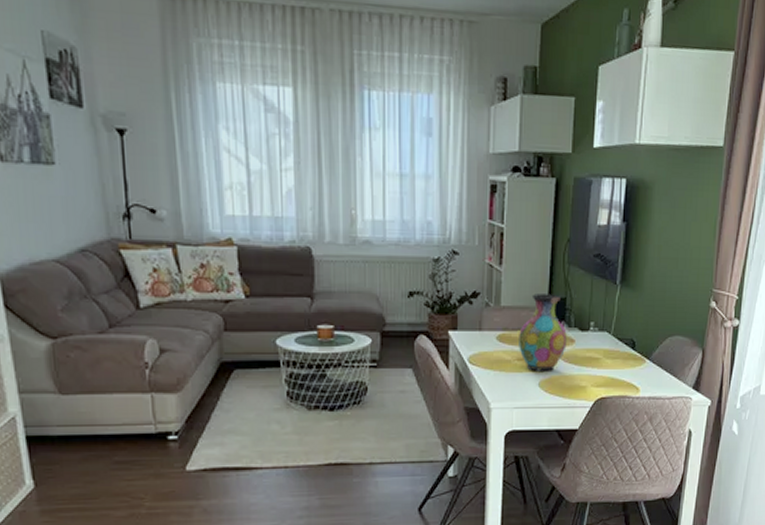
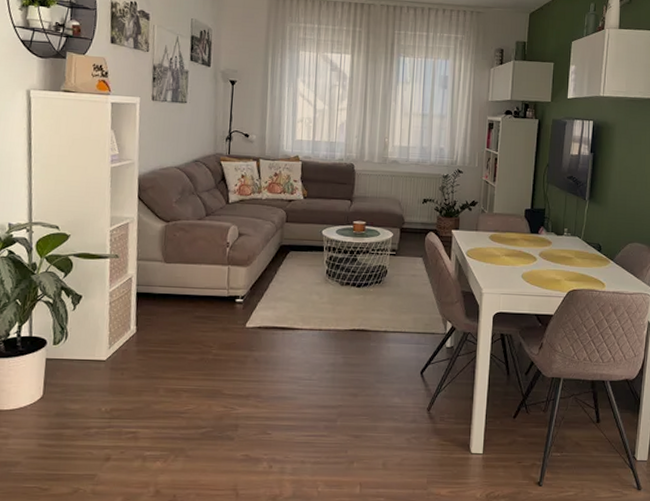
vase: present [517,294,567,371] -> none [506,204,545,266]

